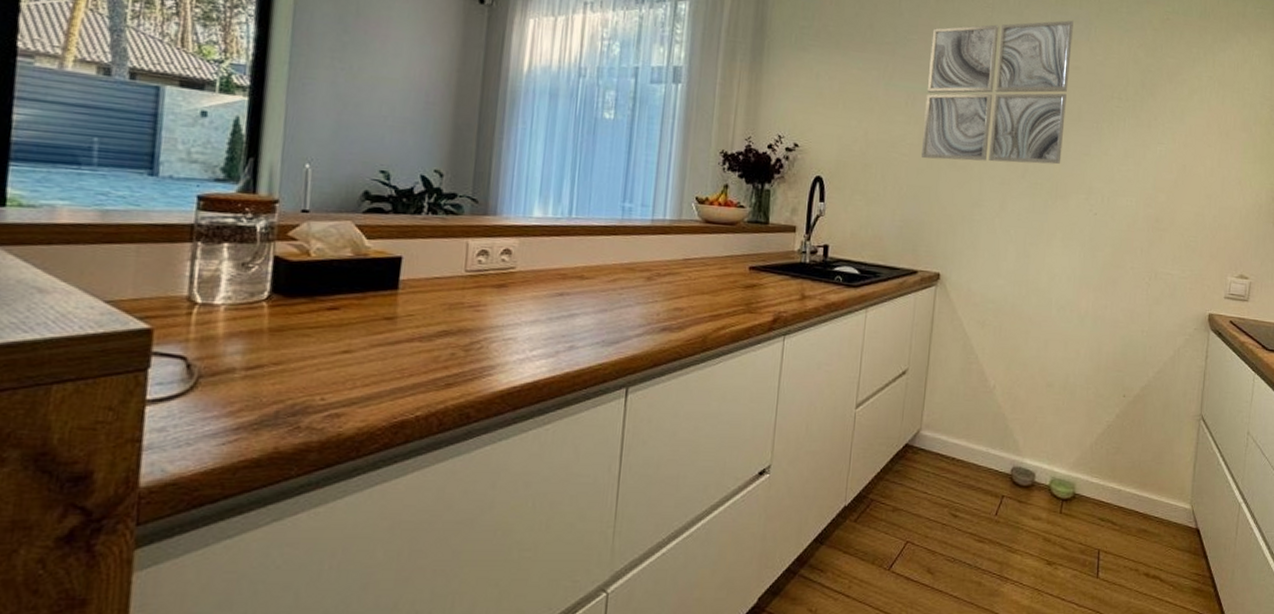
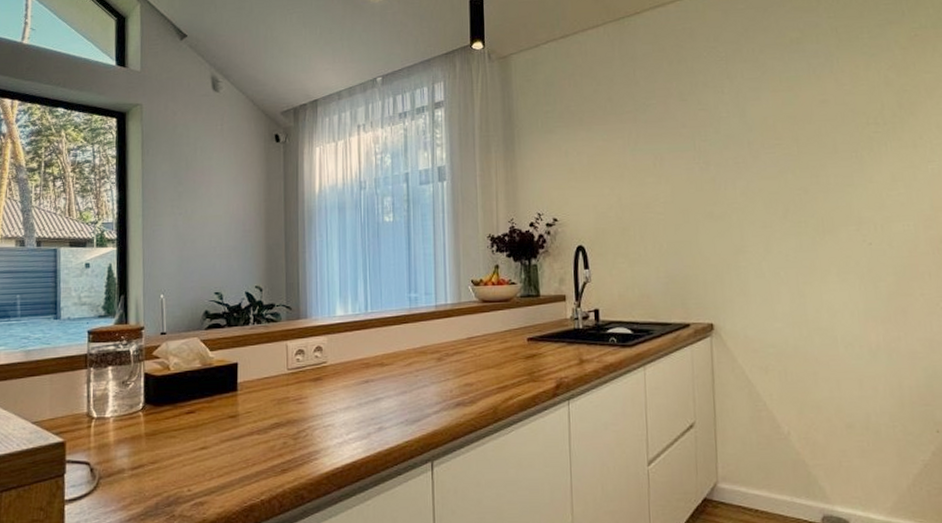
wall art: present [922,20,1074,165] -> none [669,56,823,215]

